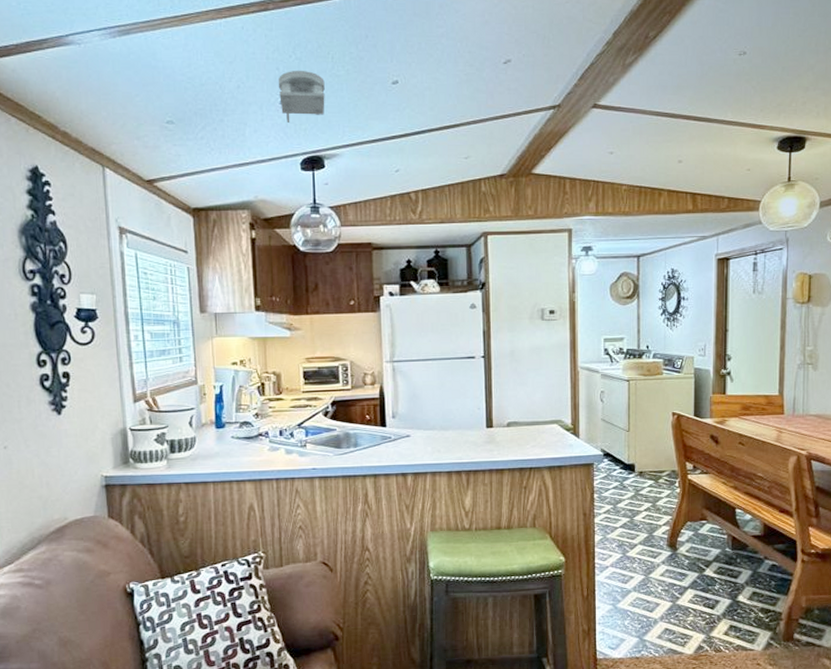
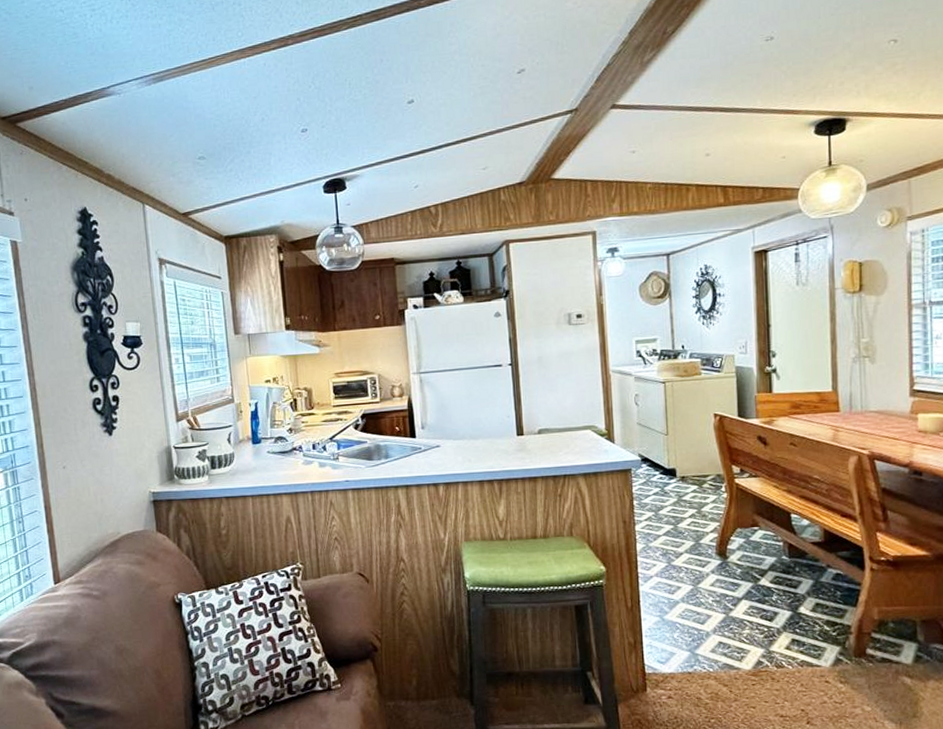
smoke detector: present [278,70,325,123] -> none [299,98,345,149]

